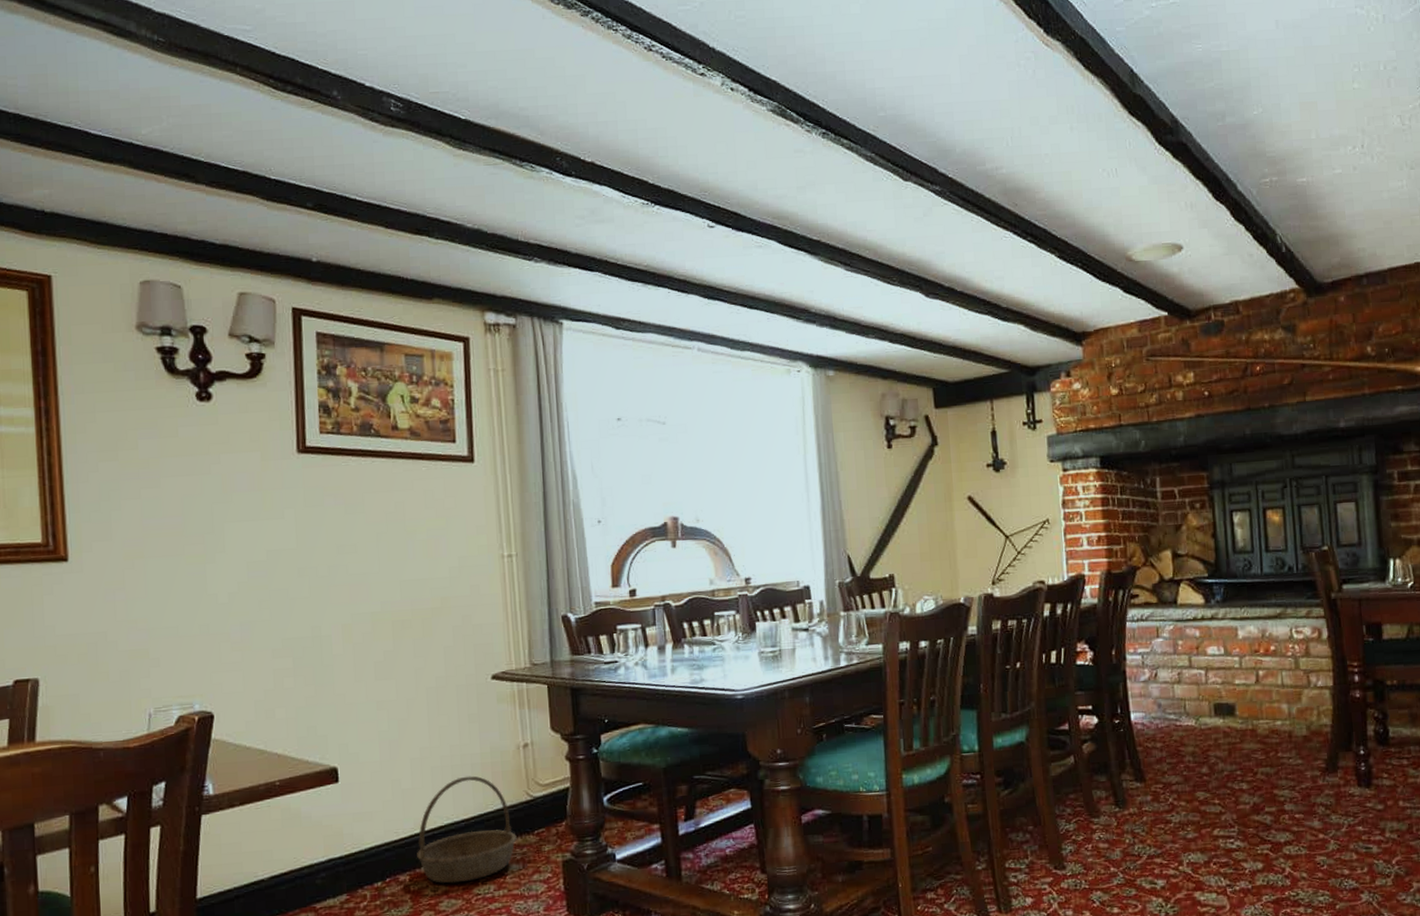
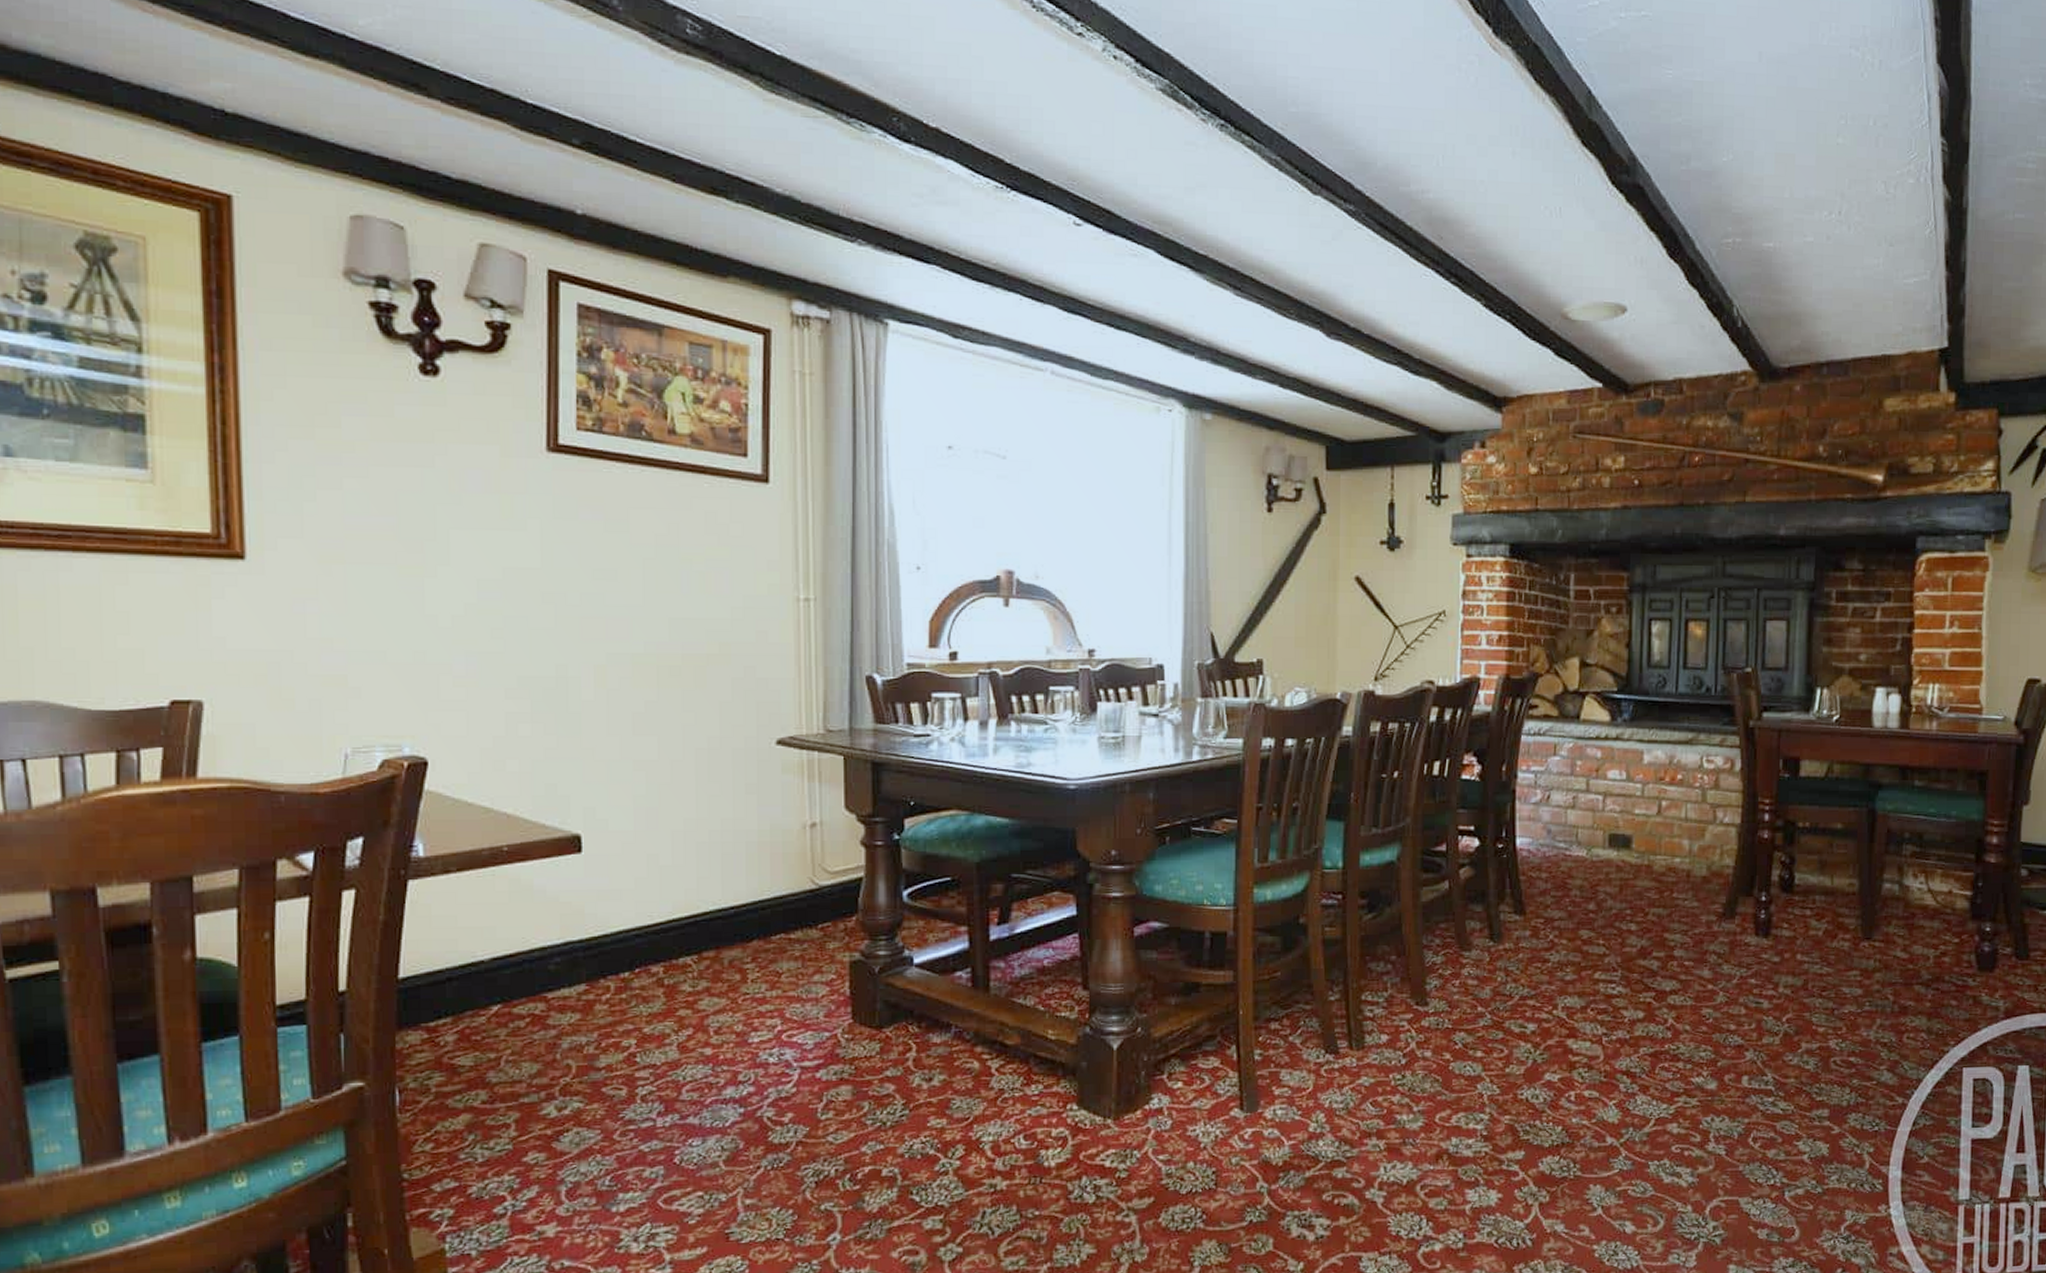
basket: present [417,775,517,884] -> none [674,856,796,979]

